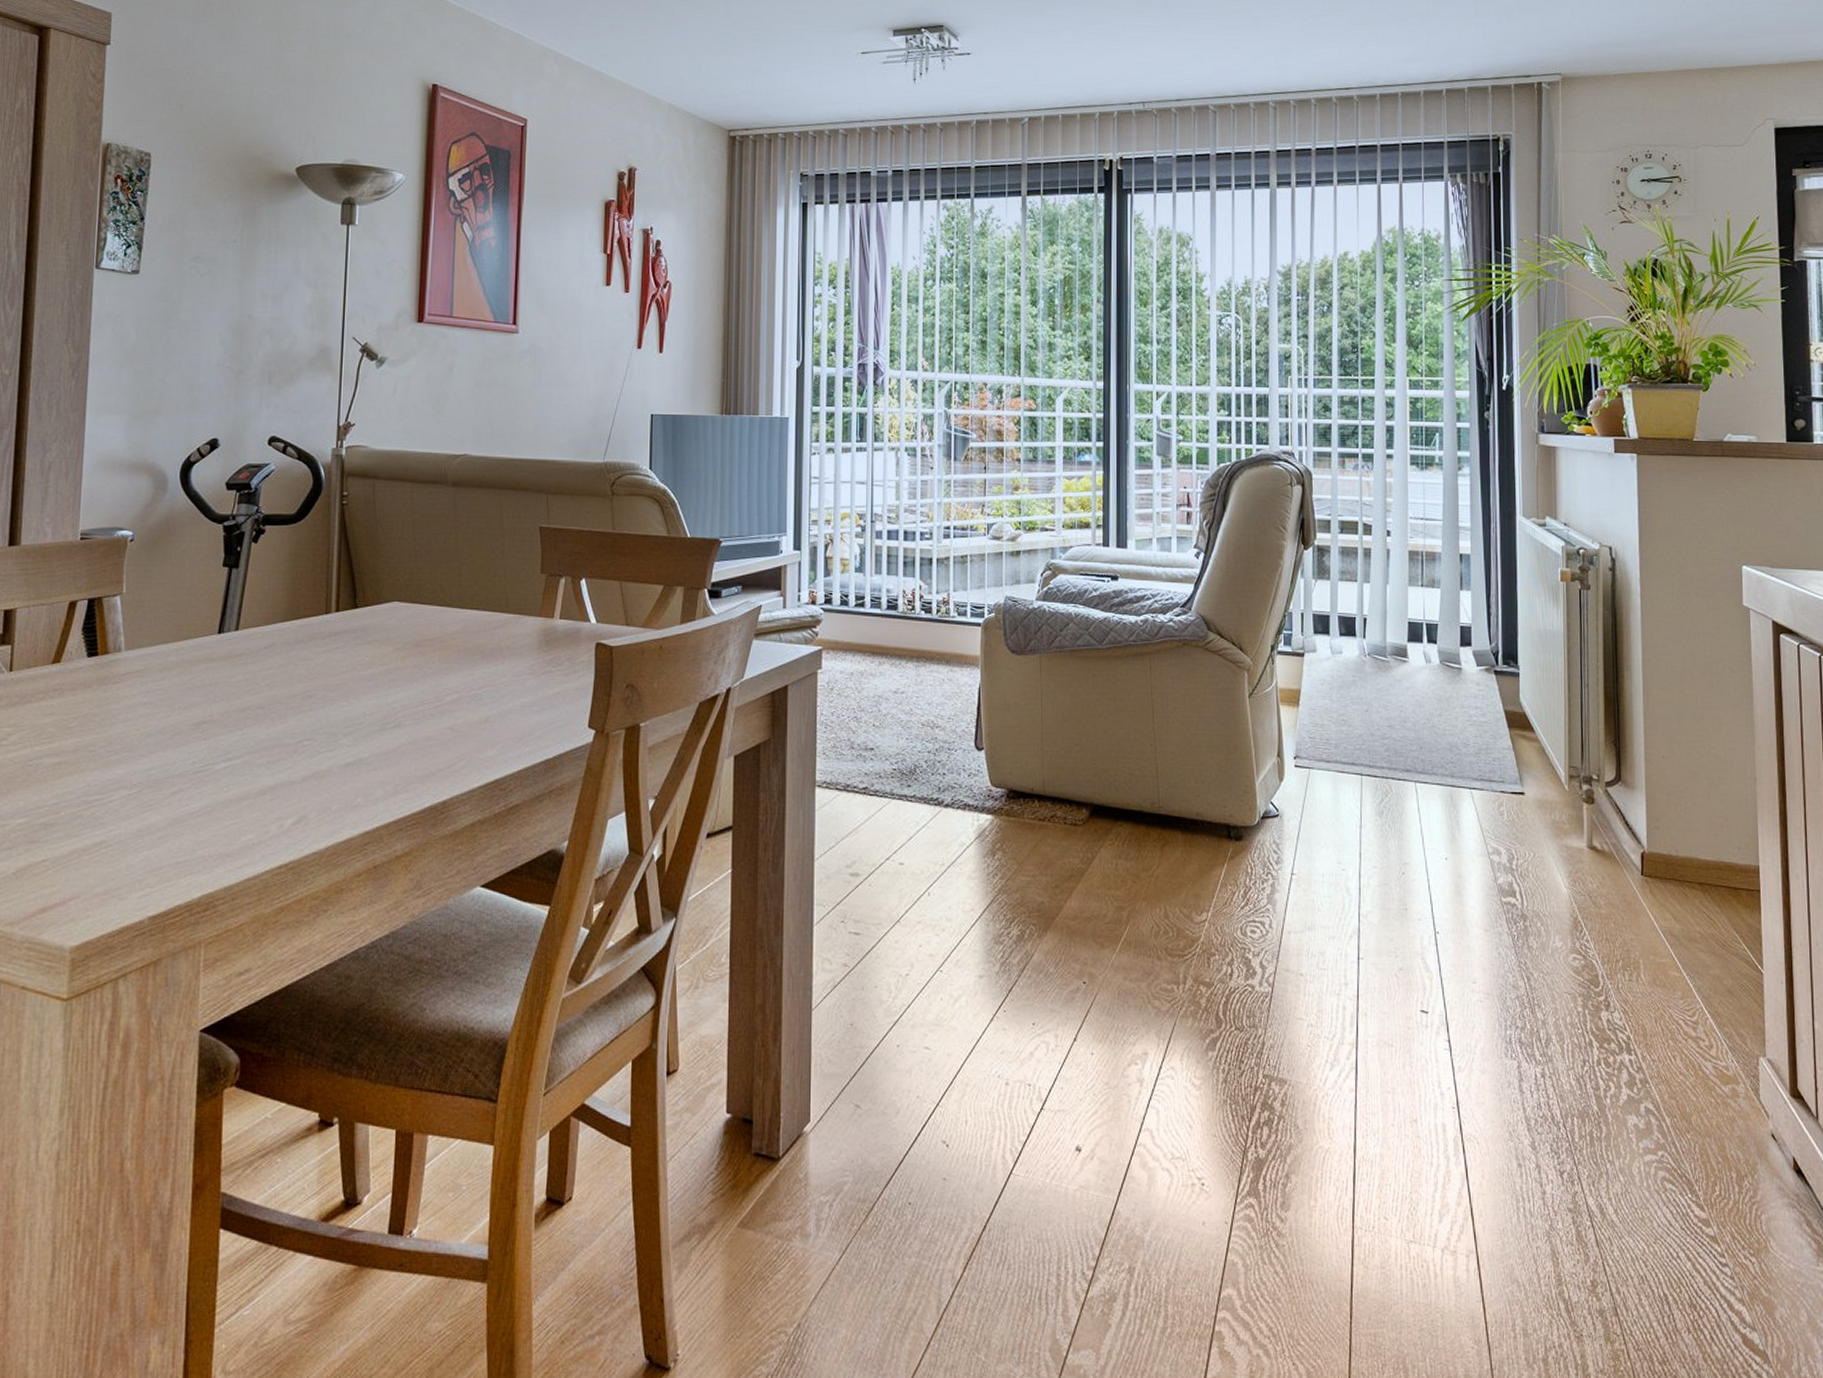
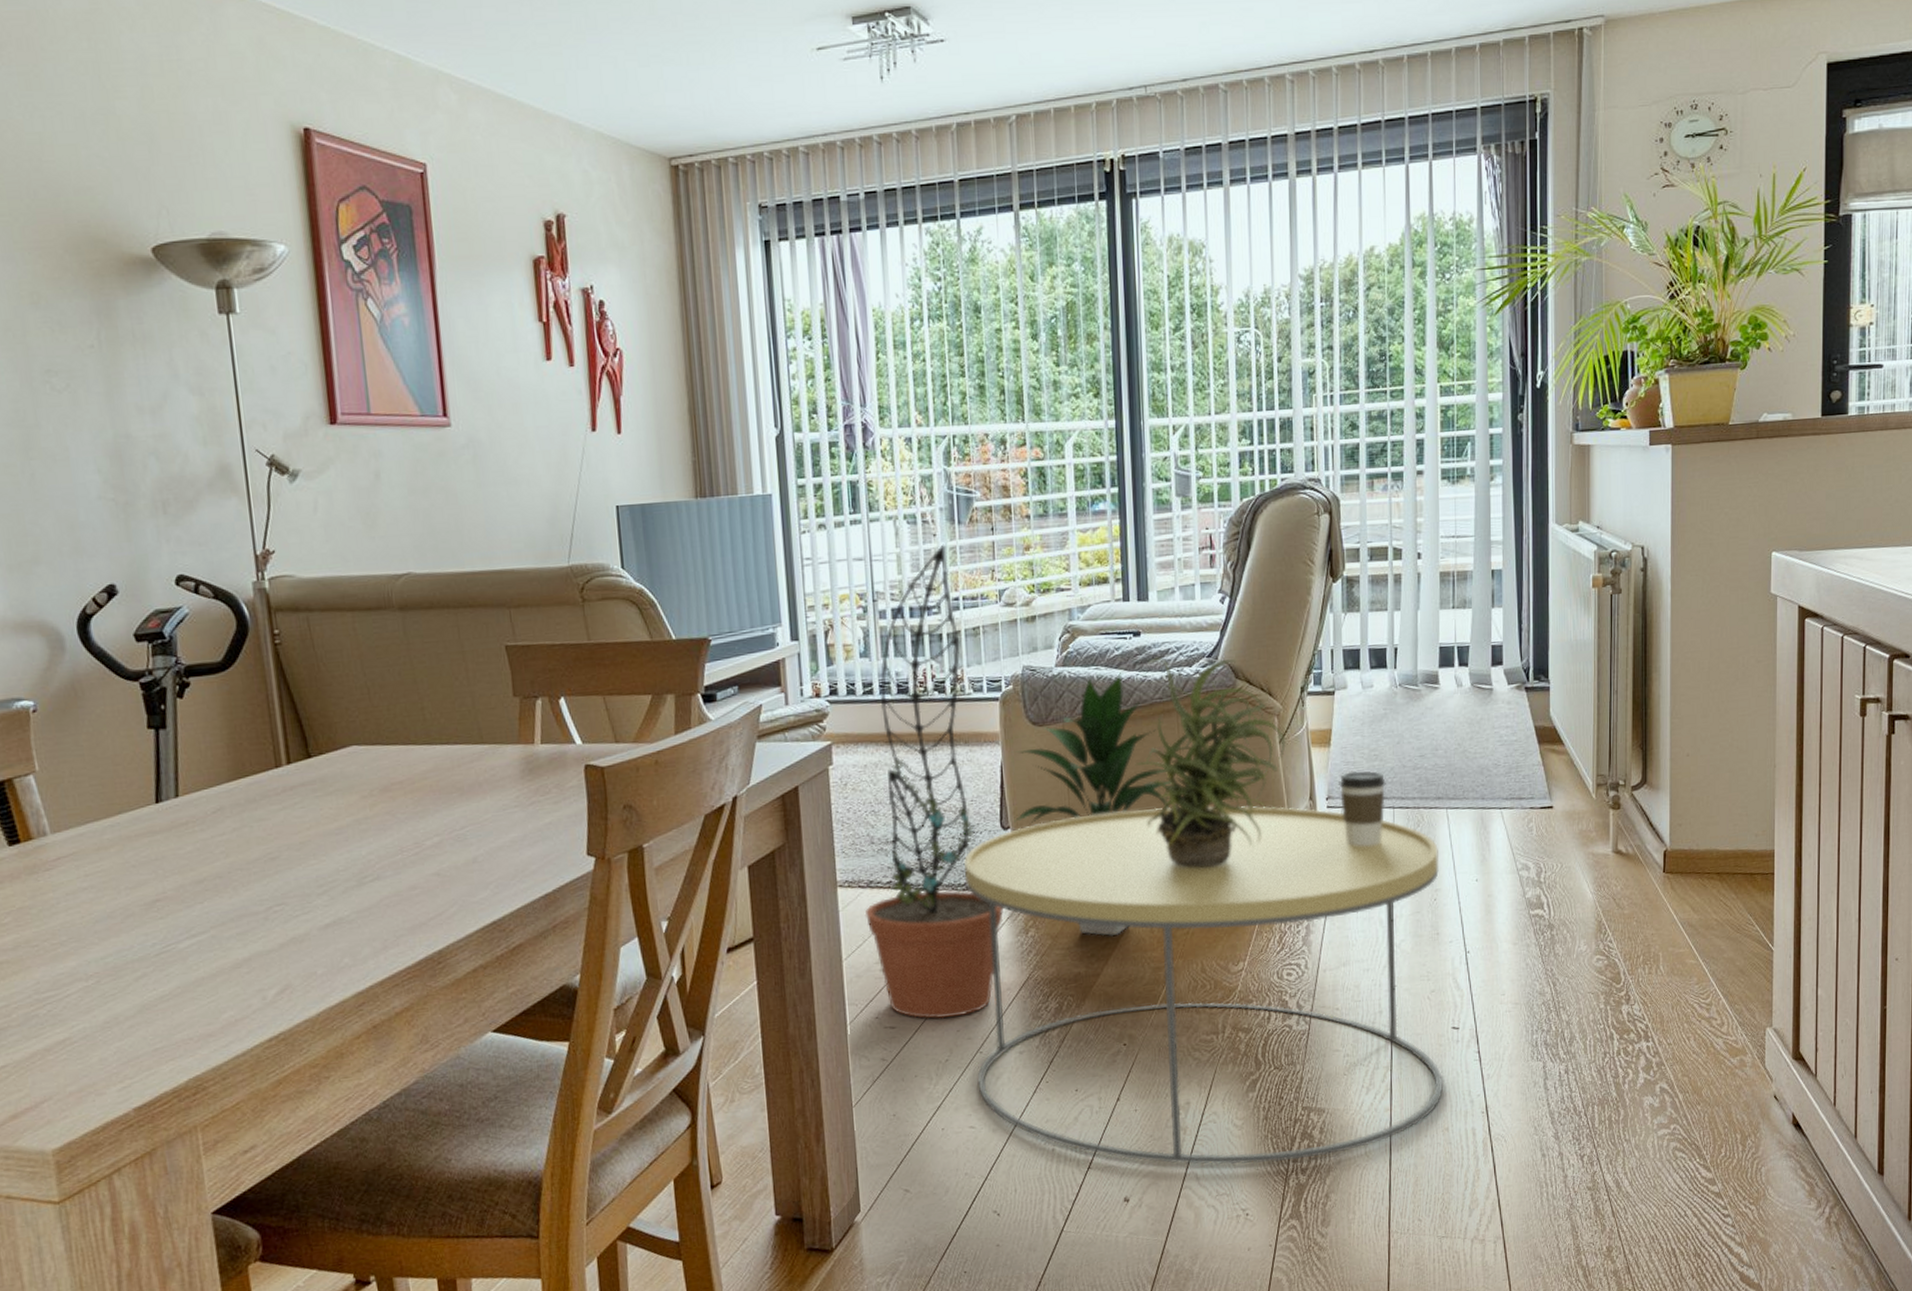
decorative plant: none [839,477,973,931] -> present [865,544,1004,1019]
coffee table: none [936,745,1411,1131] -> present [963,806,1443,1165]
indoor plant: none [988,613,1147,870] -> present [1011,672,1177,937]
potted plant: none [1107,601,1255,813] -> present [1135,656,1286,869]
coffee cup: none [1307,733,1354,810] -> present [1339,770,1386,847]

